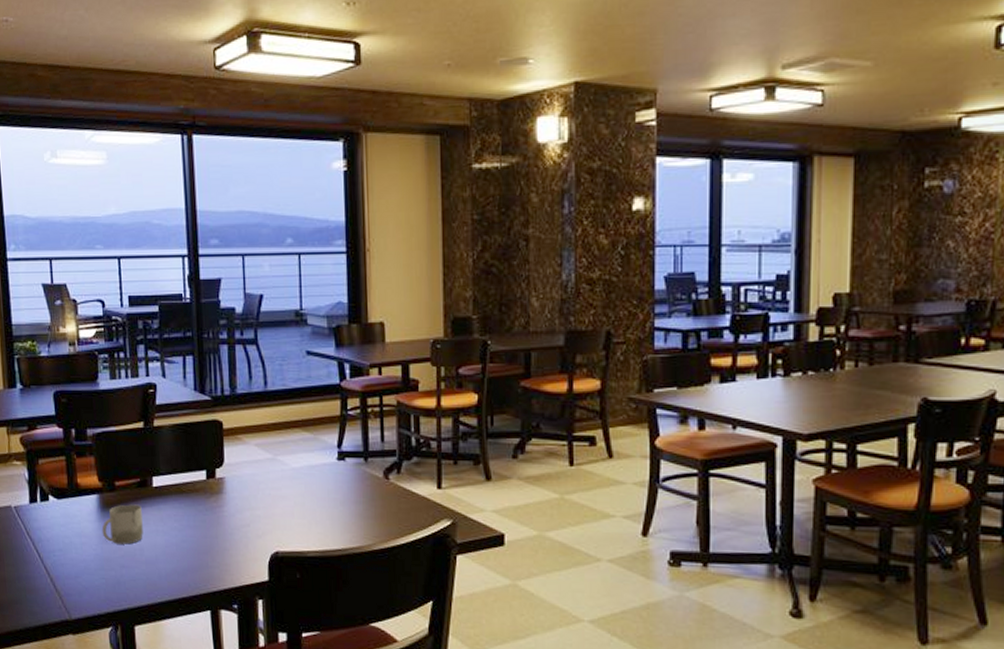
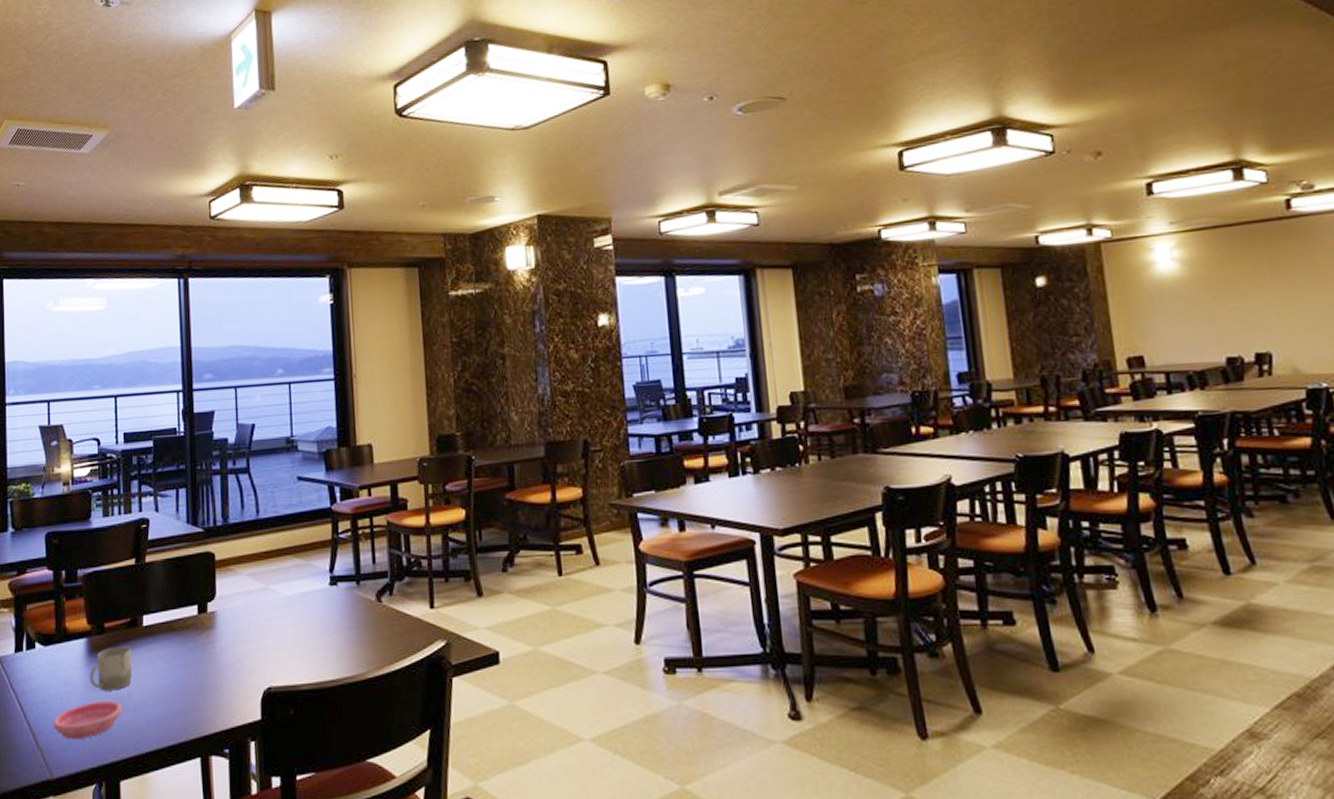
saucer: none [69,553,135,587] -> present [53,701,122,740]

